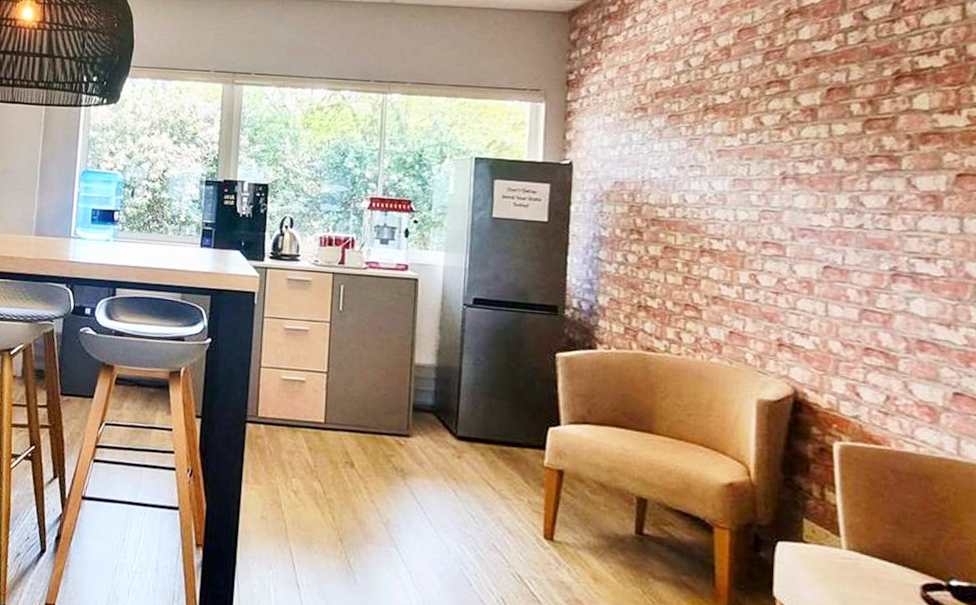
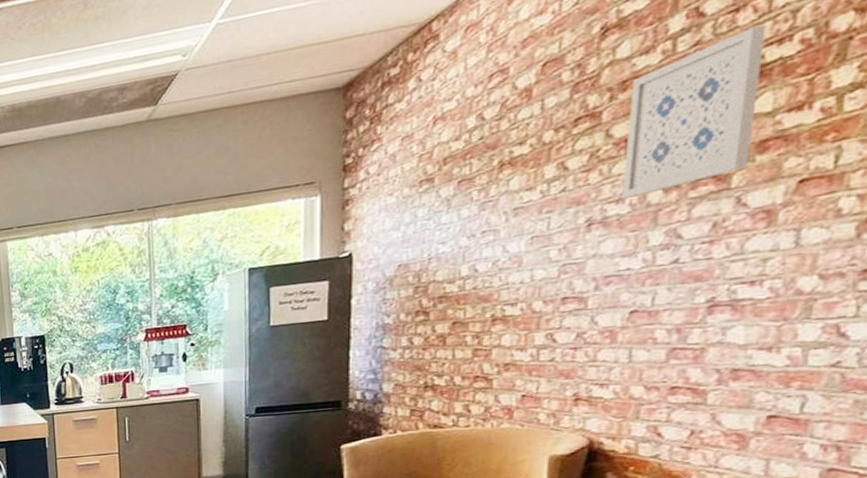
wall art: none [810,38,918,161] -> present [622,25,766,199]

